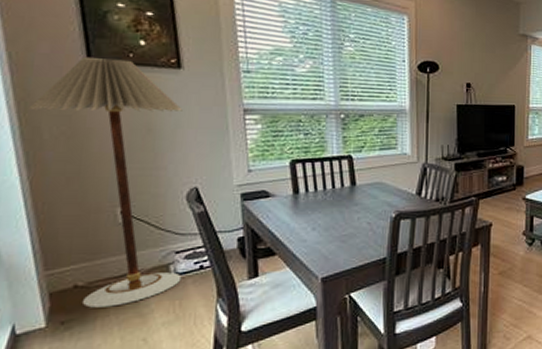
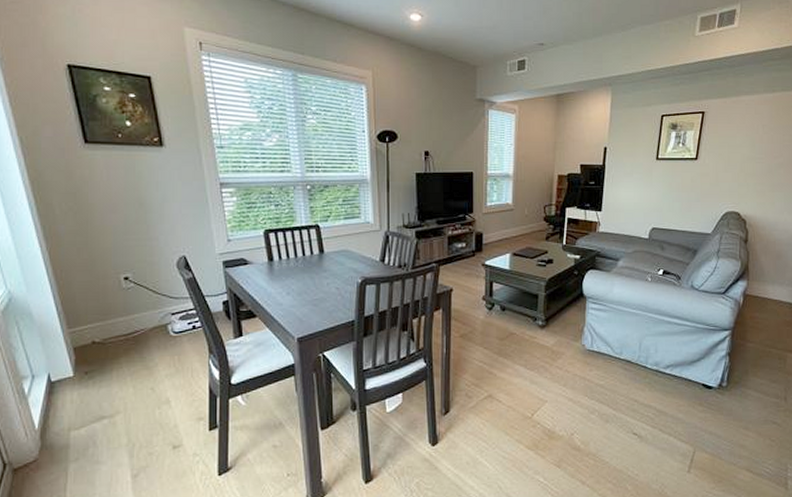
floor lamp: present [28,56,183,308] -> none [41,138,178,361]

